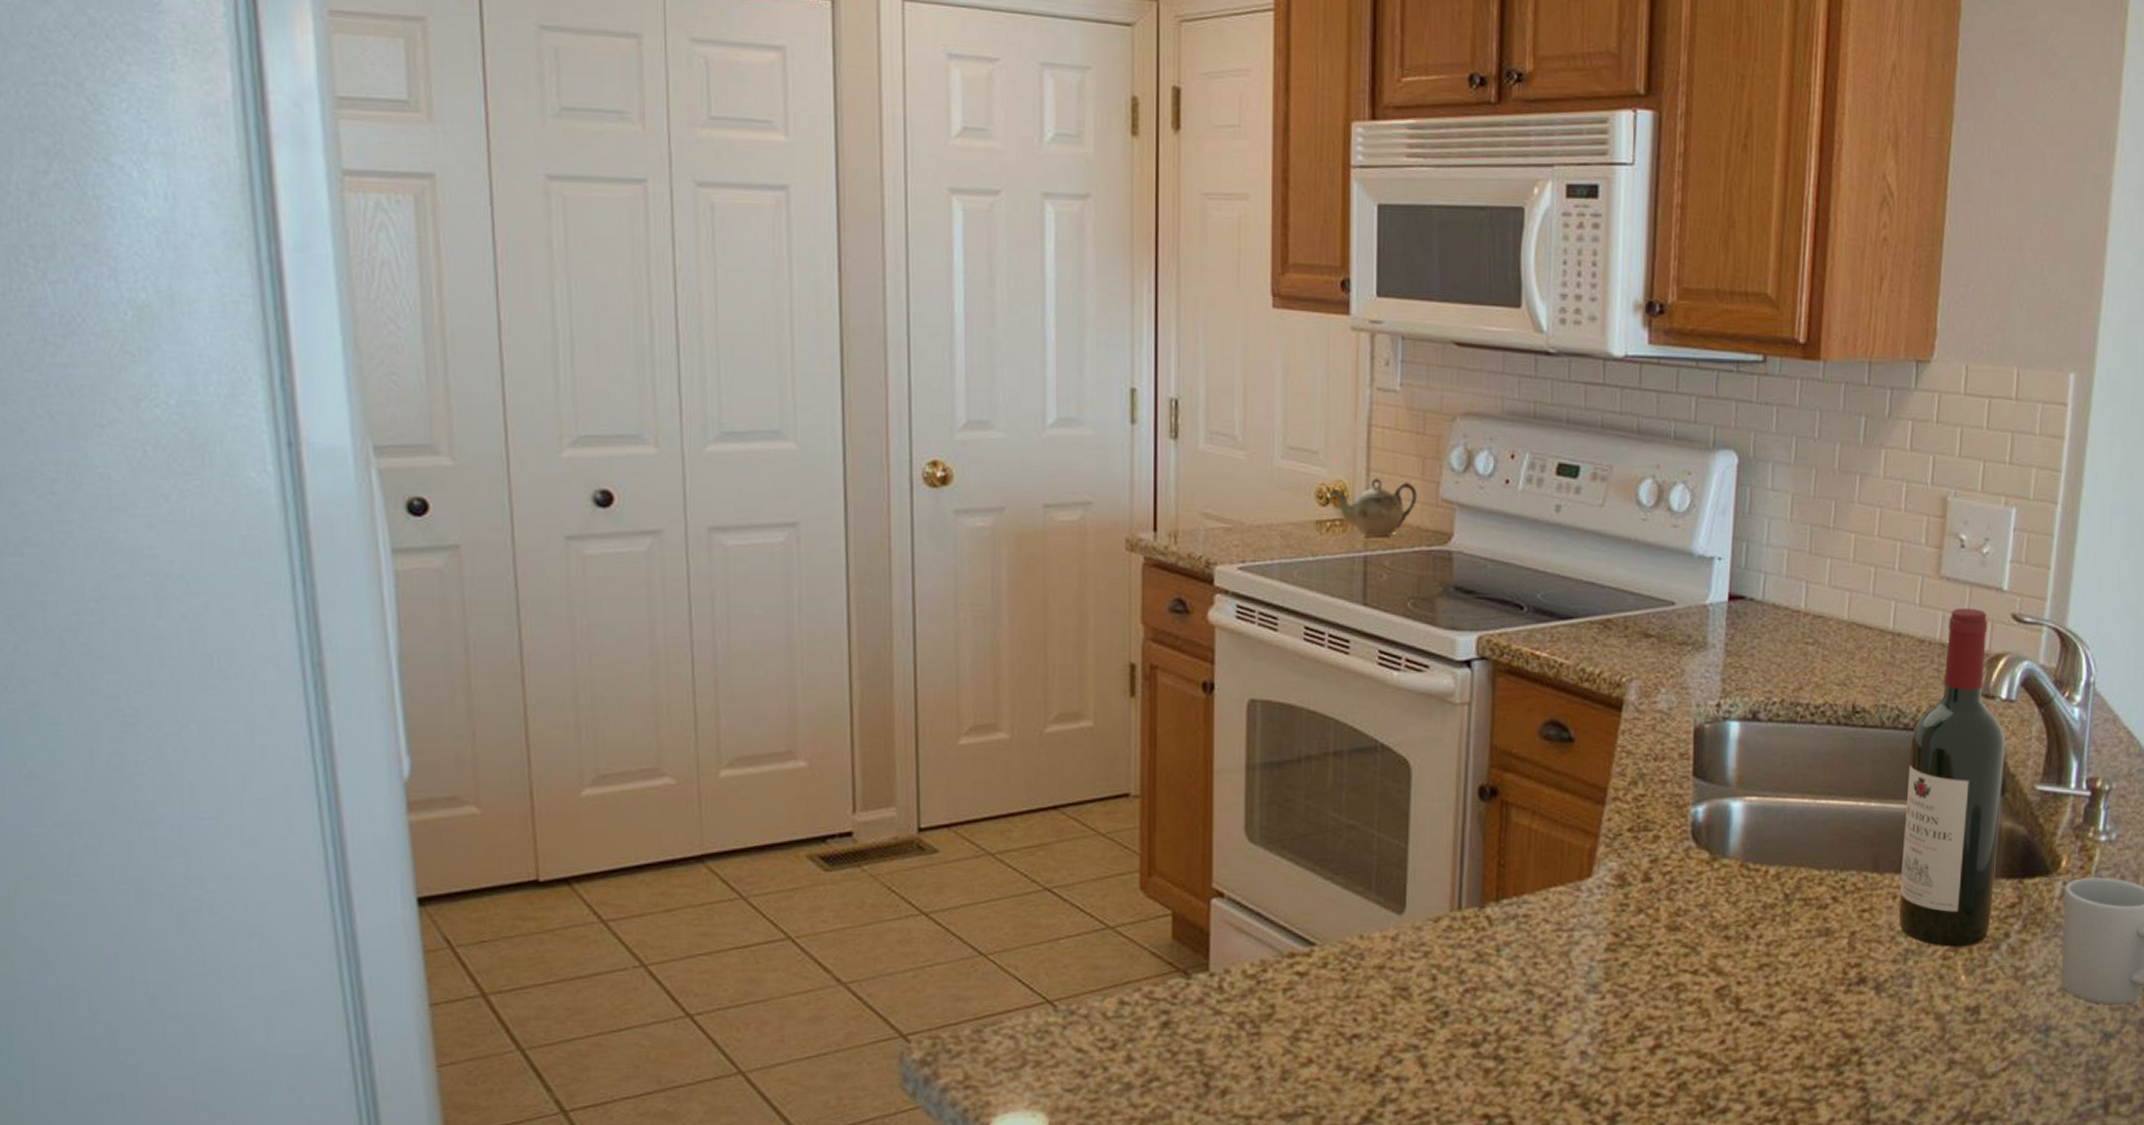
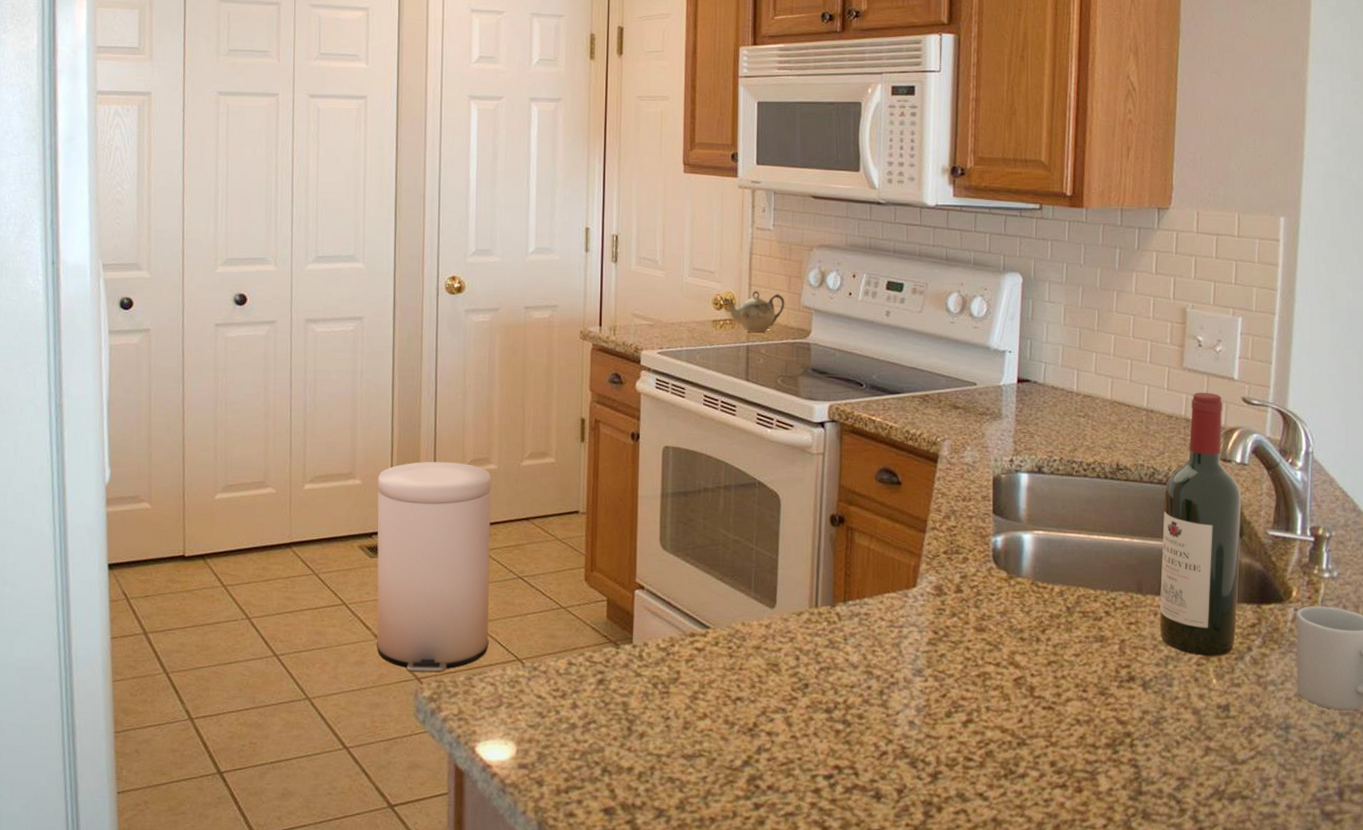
pedal bin: none [831,730,1005,1028] -> present [377,461,492,673]

